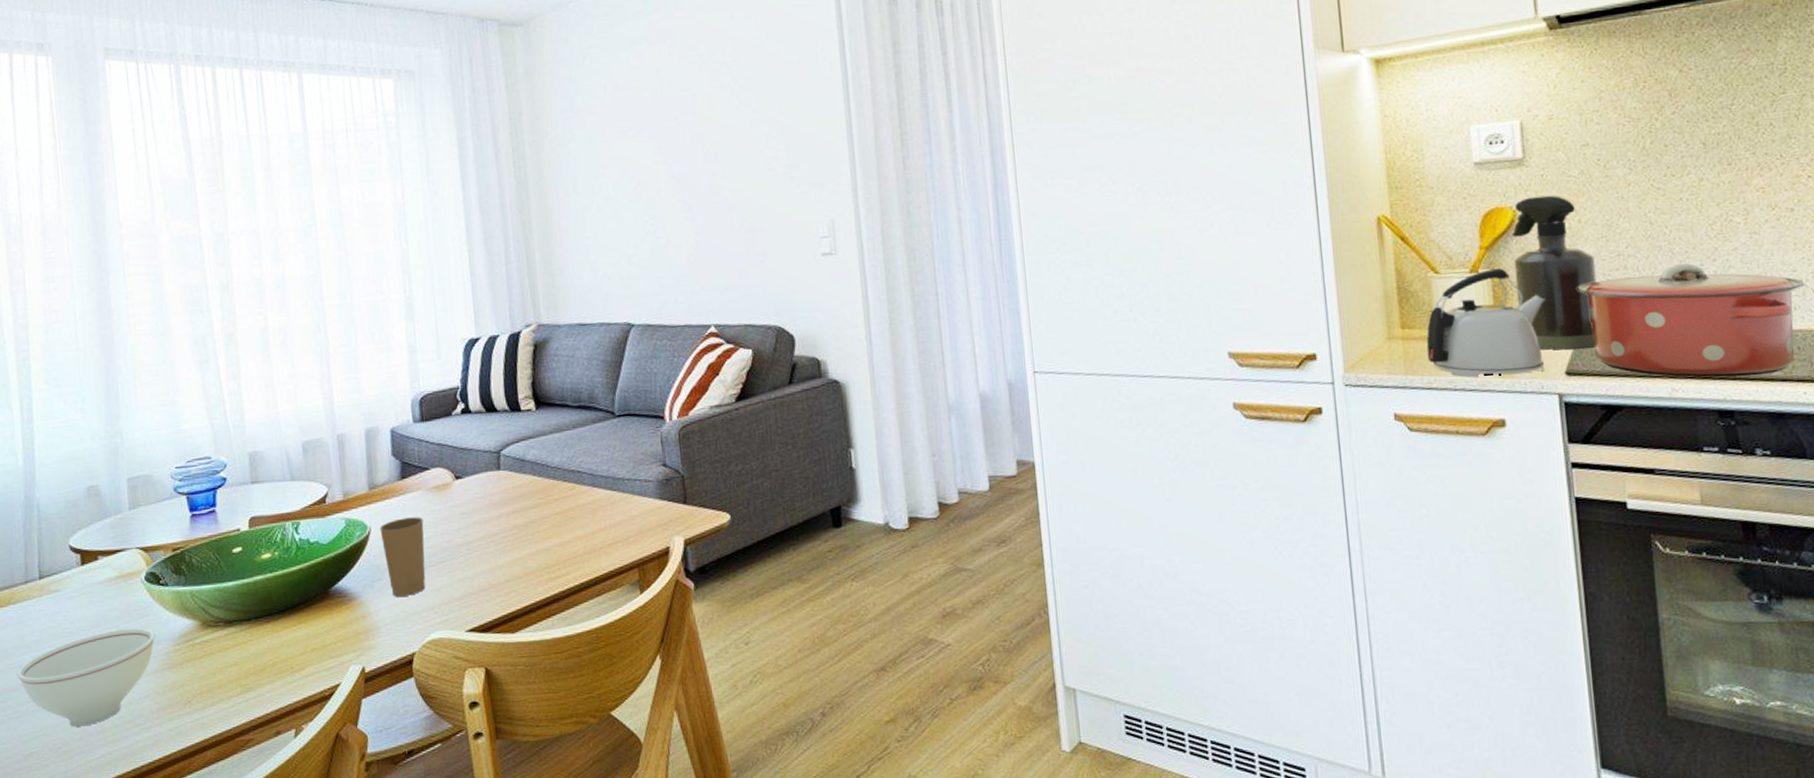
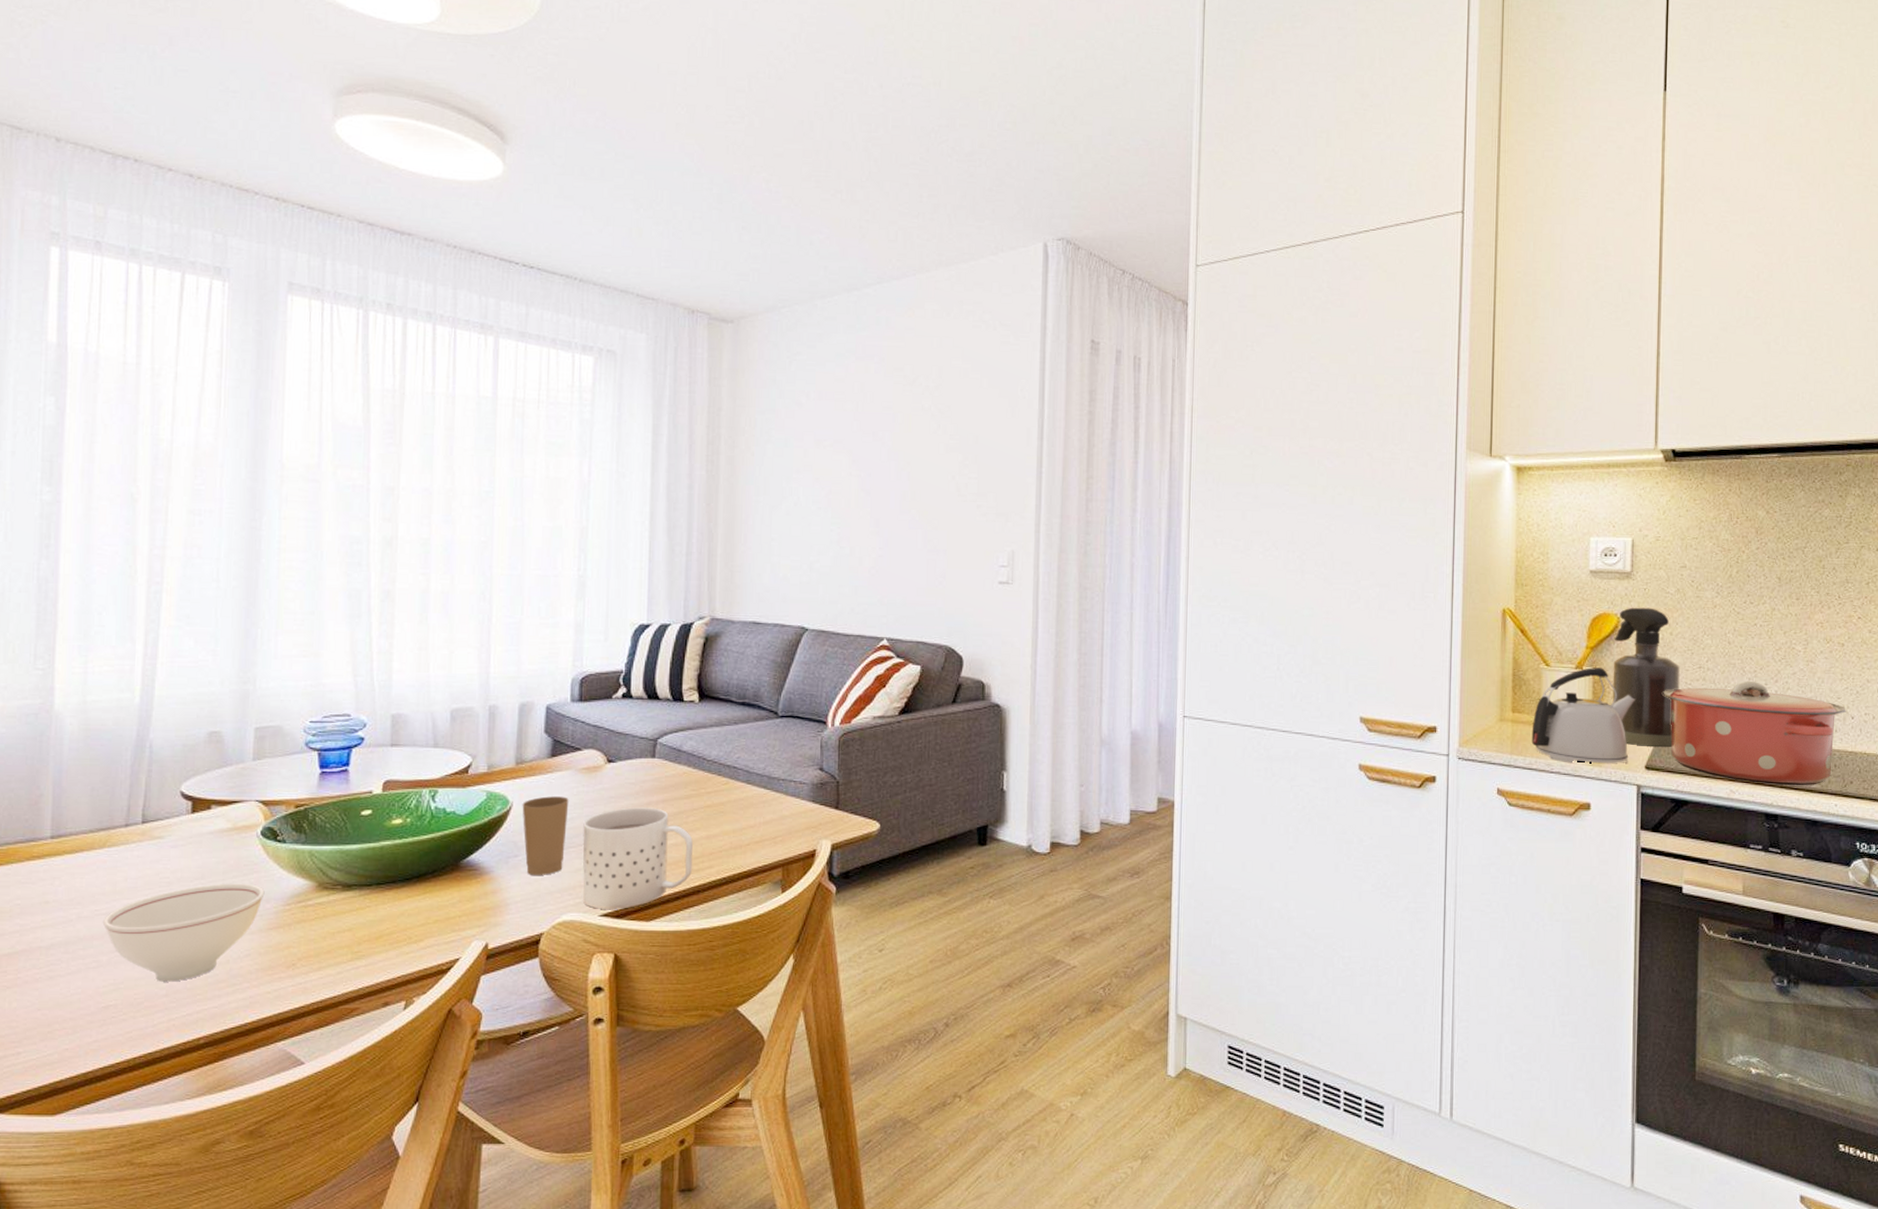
mug: none [440,519,551,625] -> present [583,807,693,909]

